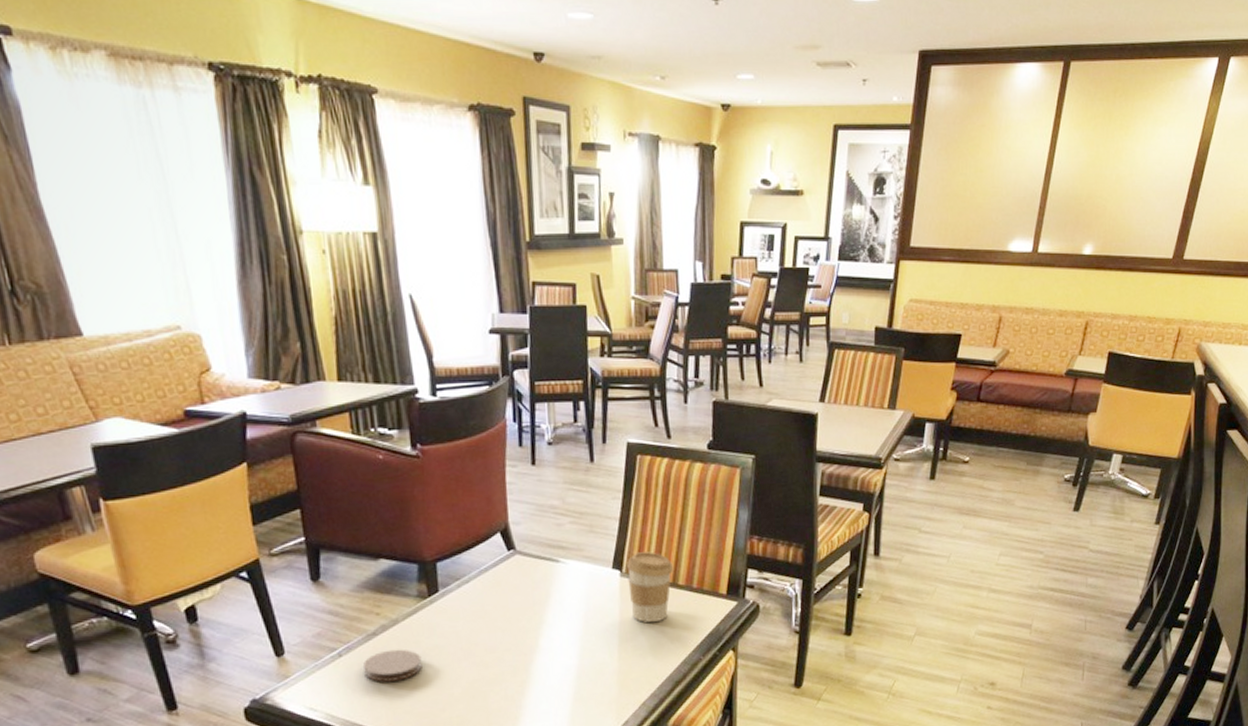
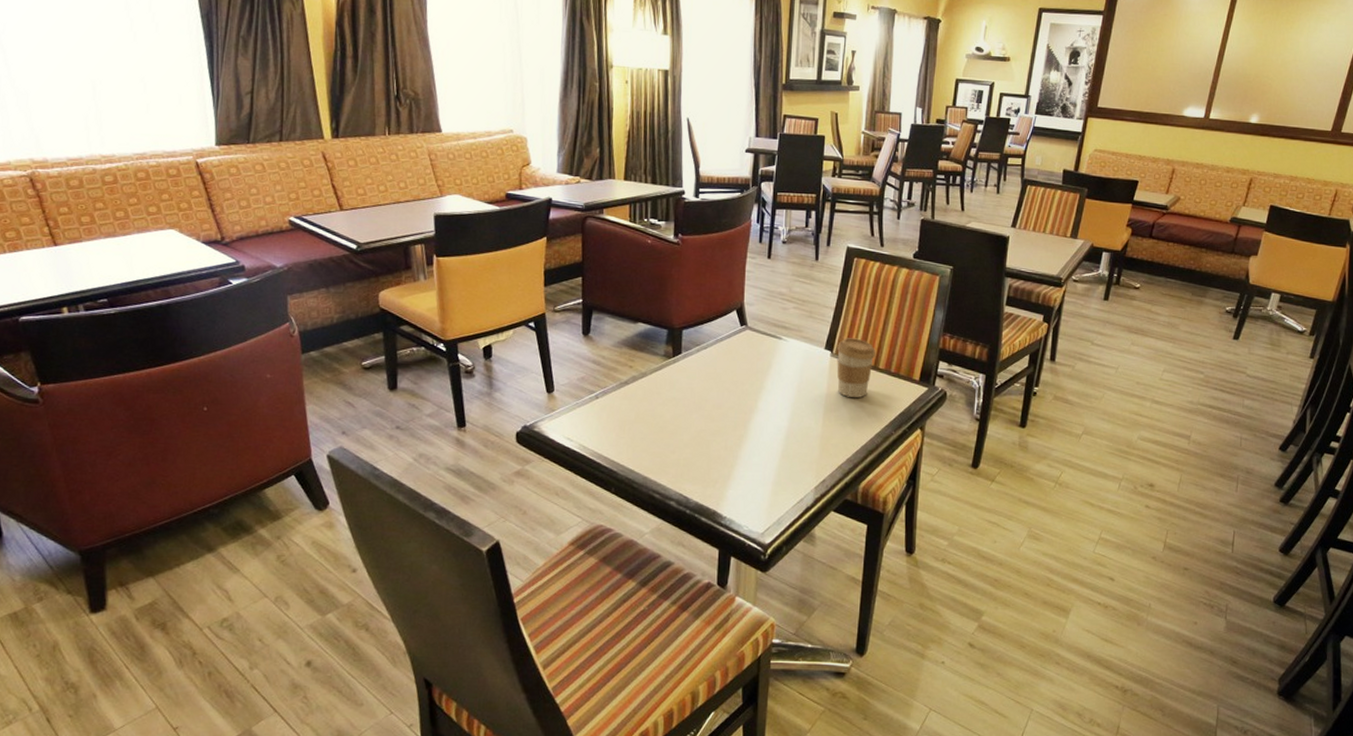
coaster: present [363,649,422,682] -> none [614,397,661,424]

